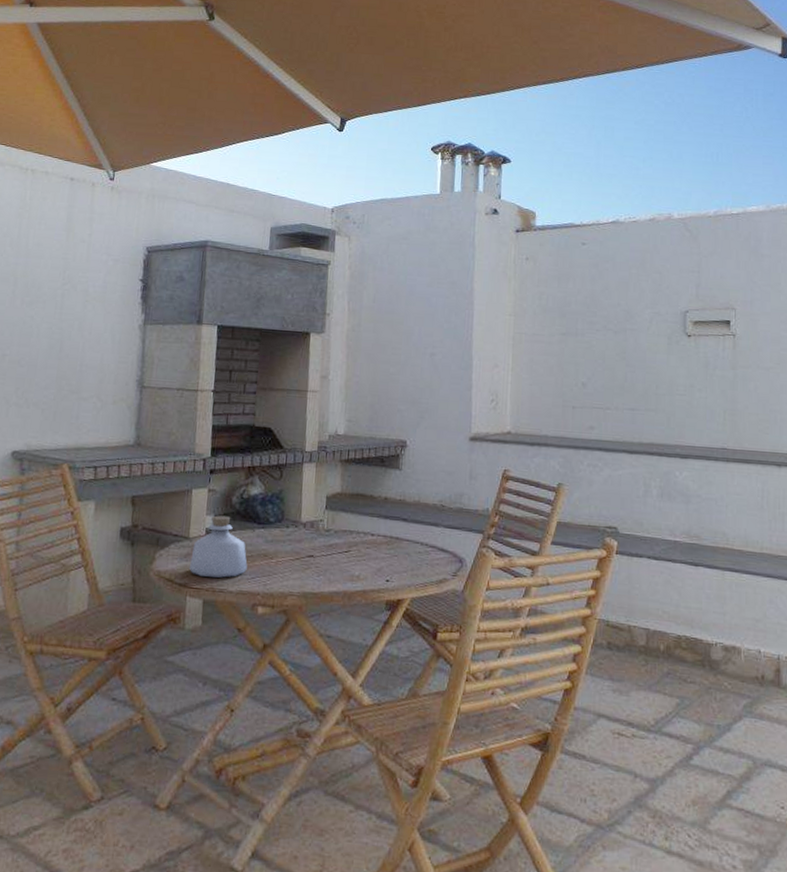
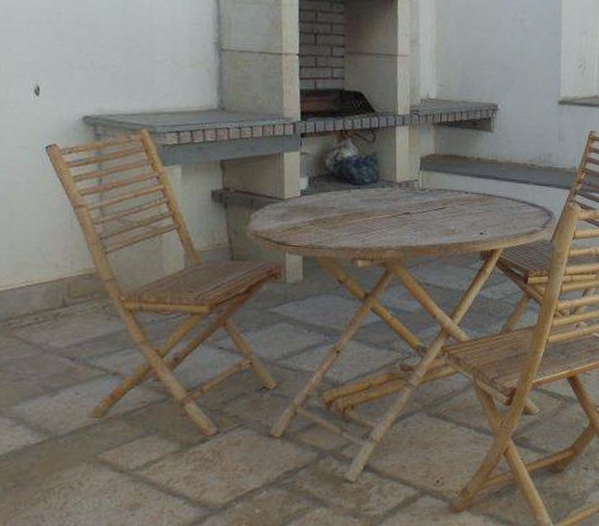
bottle: present [189,515,248,578] -> none [287,177,345,236]

